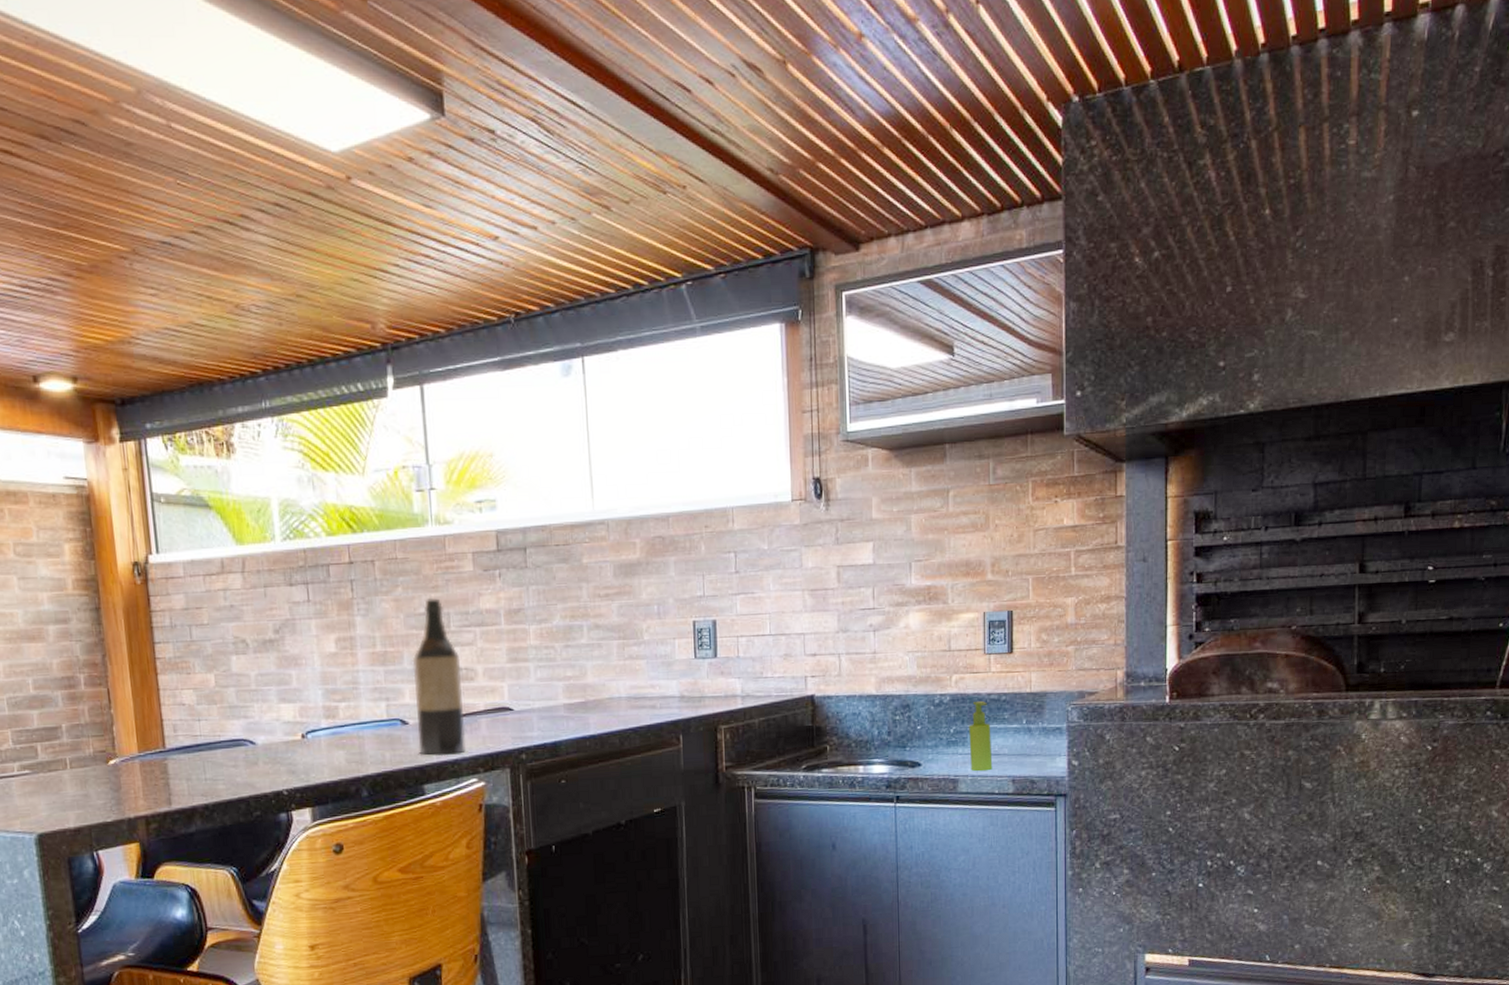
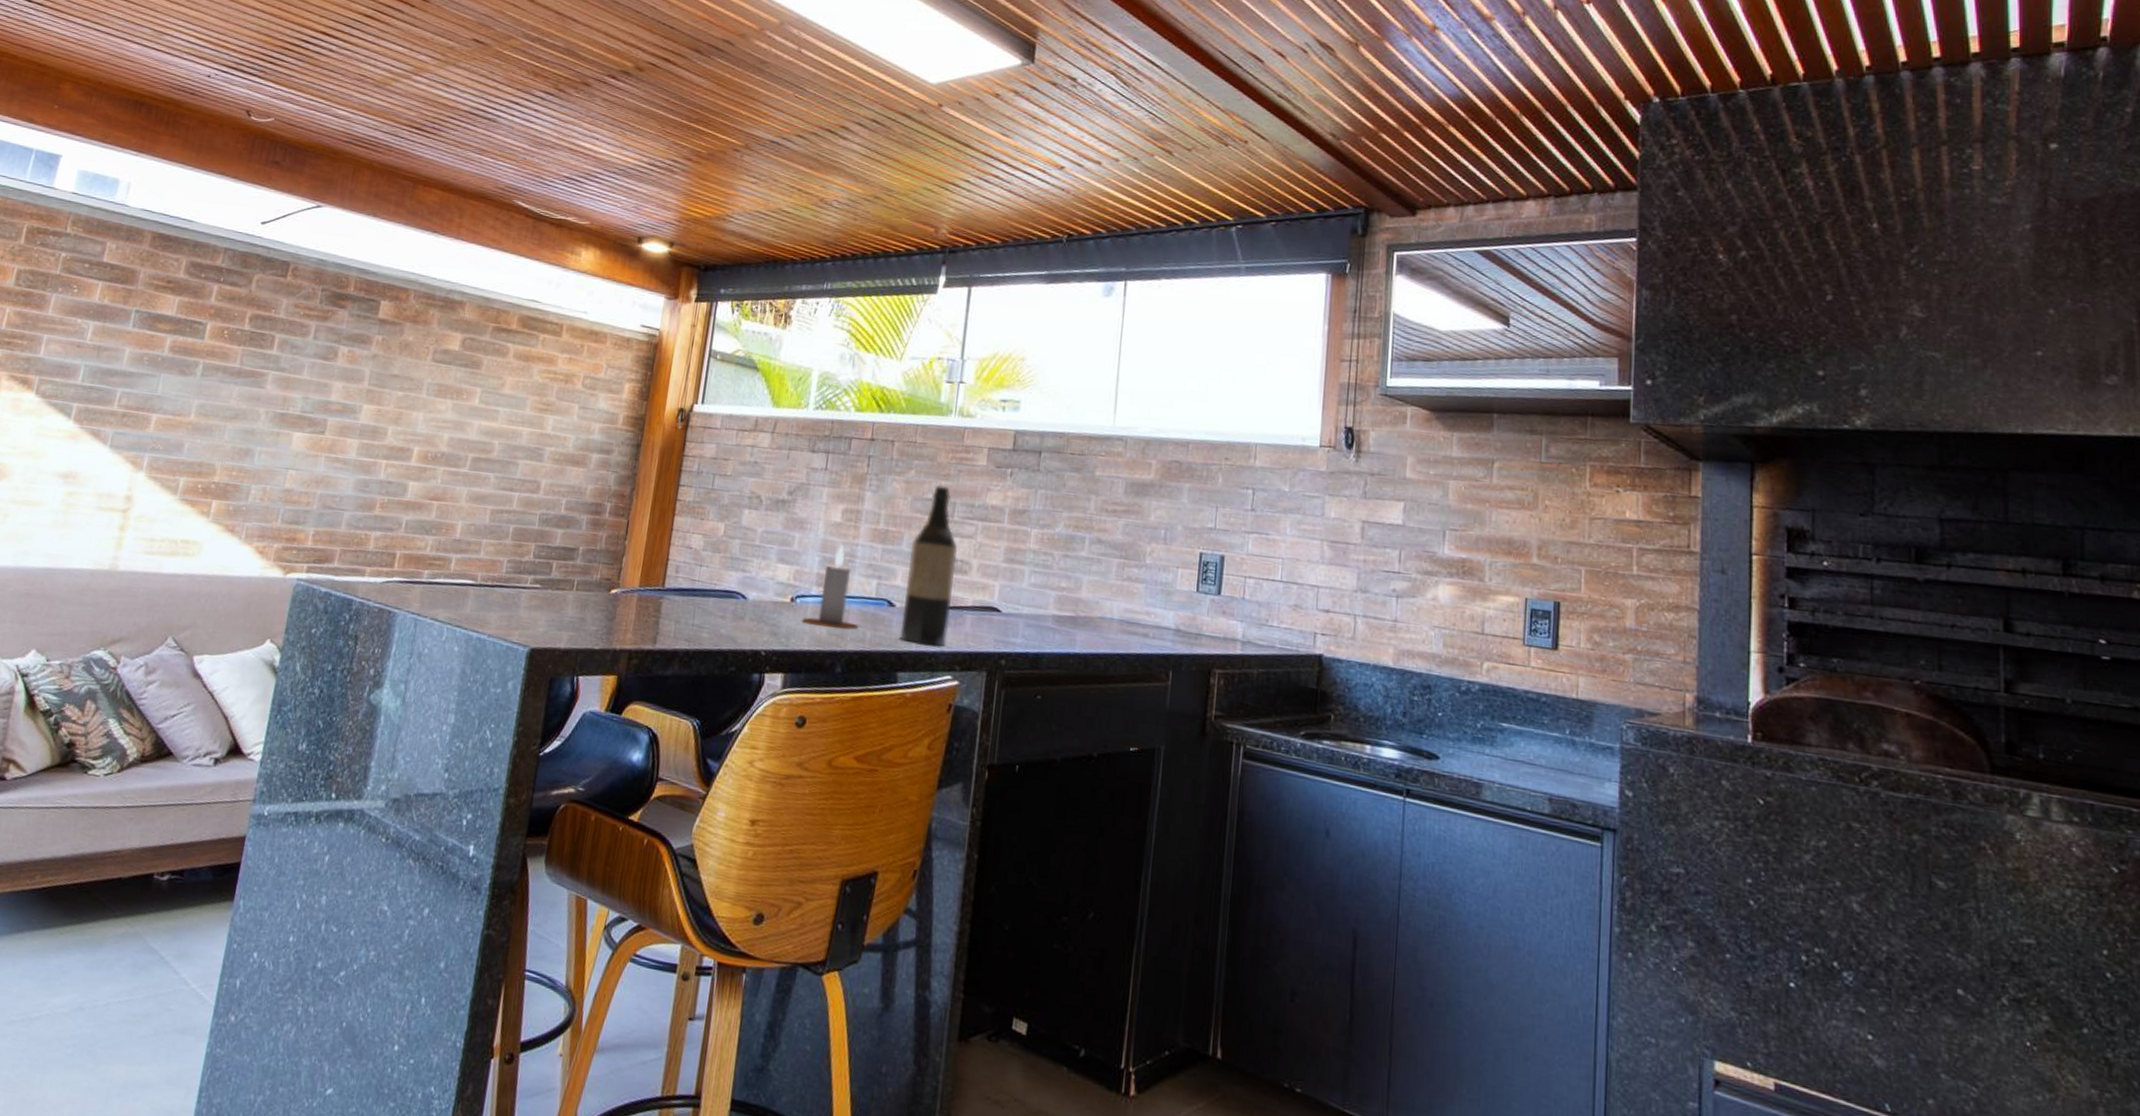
candle: none [317,673,376,757] -> present [802,544,858,630]
soap dispenser: present [969,700,993,772] -> none [1498,697,1527,782]

